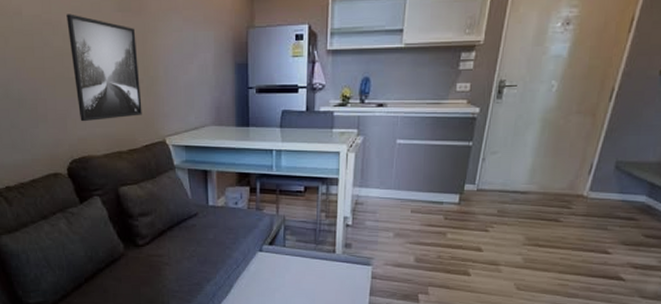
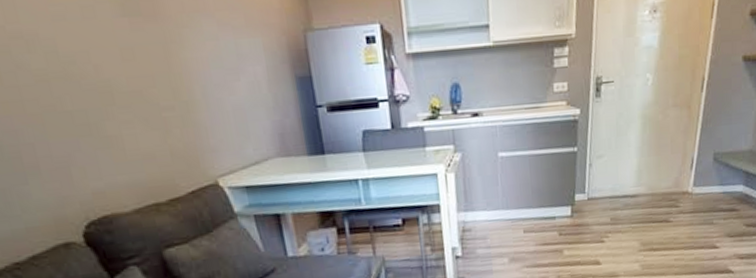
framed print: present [66,14,142,122] -> none [44,22,180,170]

